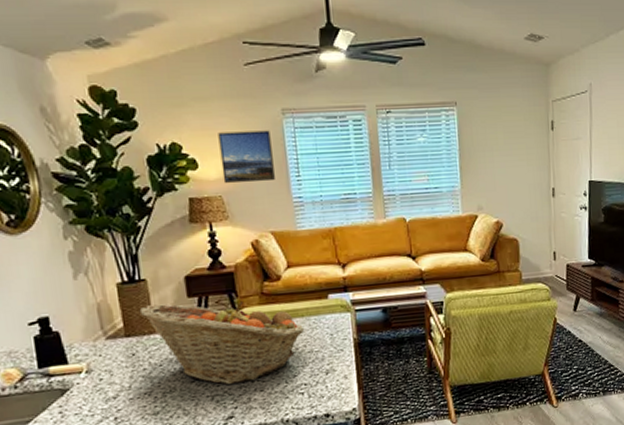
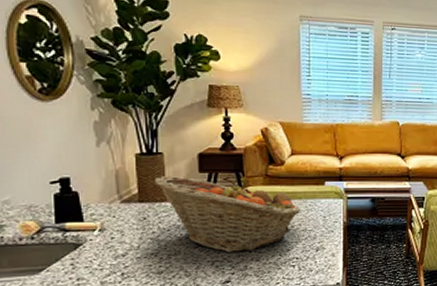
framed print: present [218,130,275,183] -> none [241,30,288,77]

